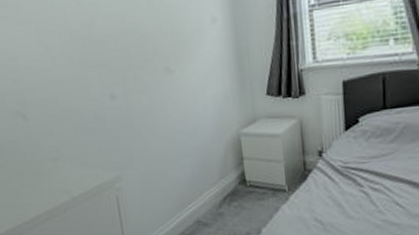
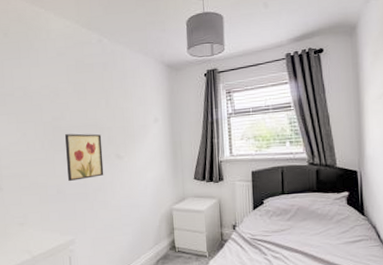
wall art: none [98,42,151,106] -> present [65,133,104,182]

